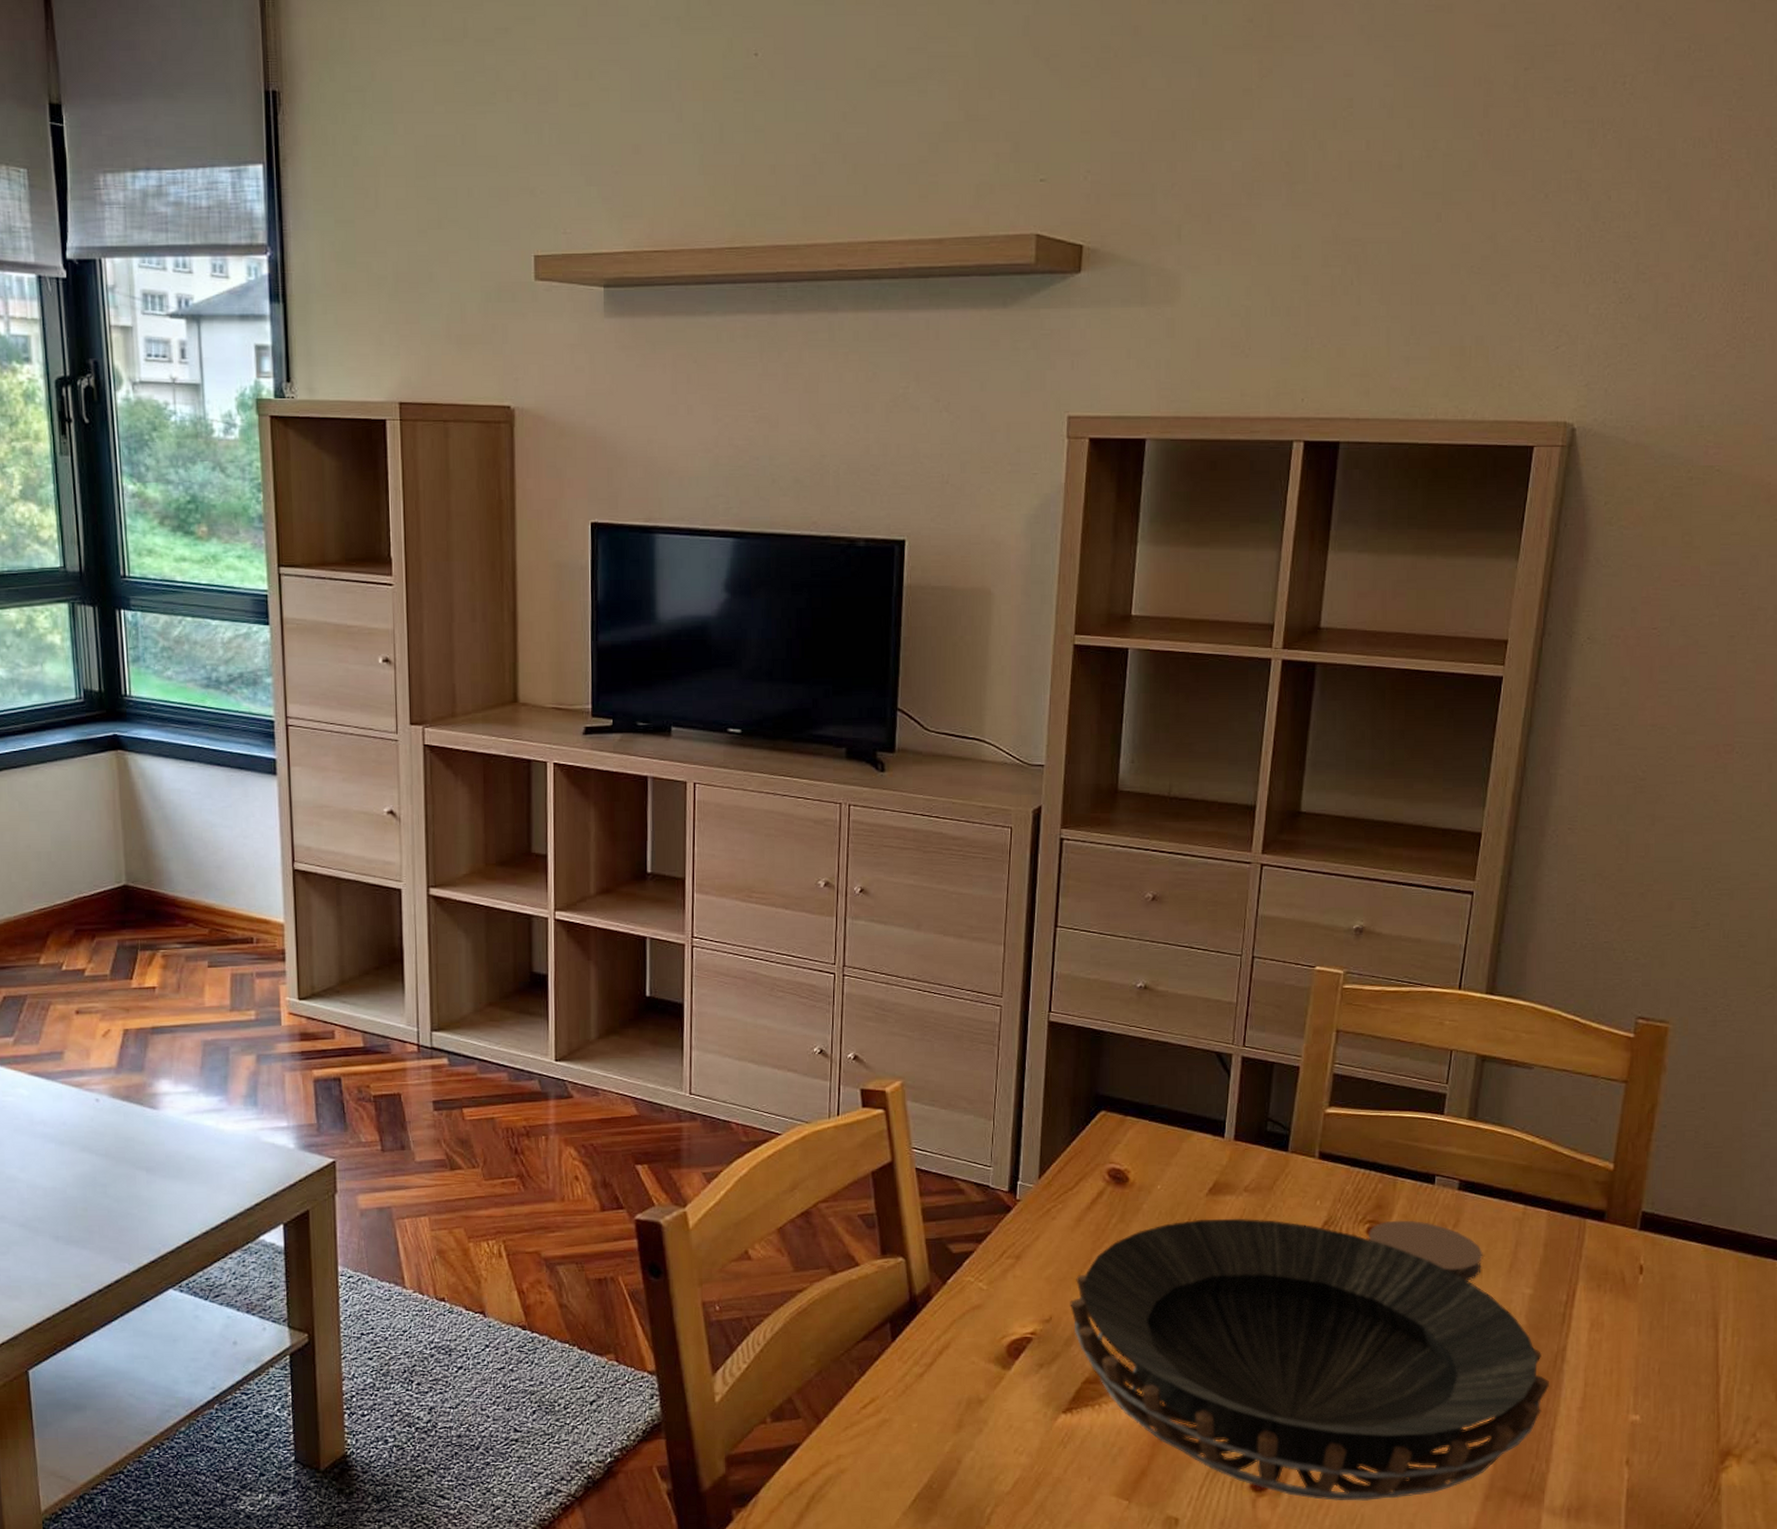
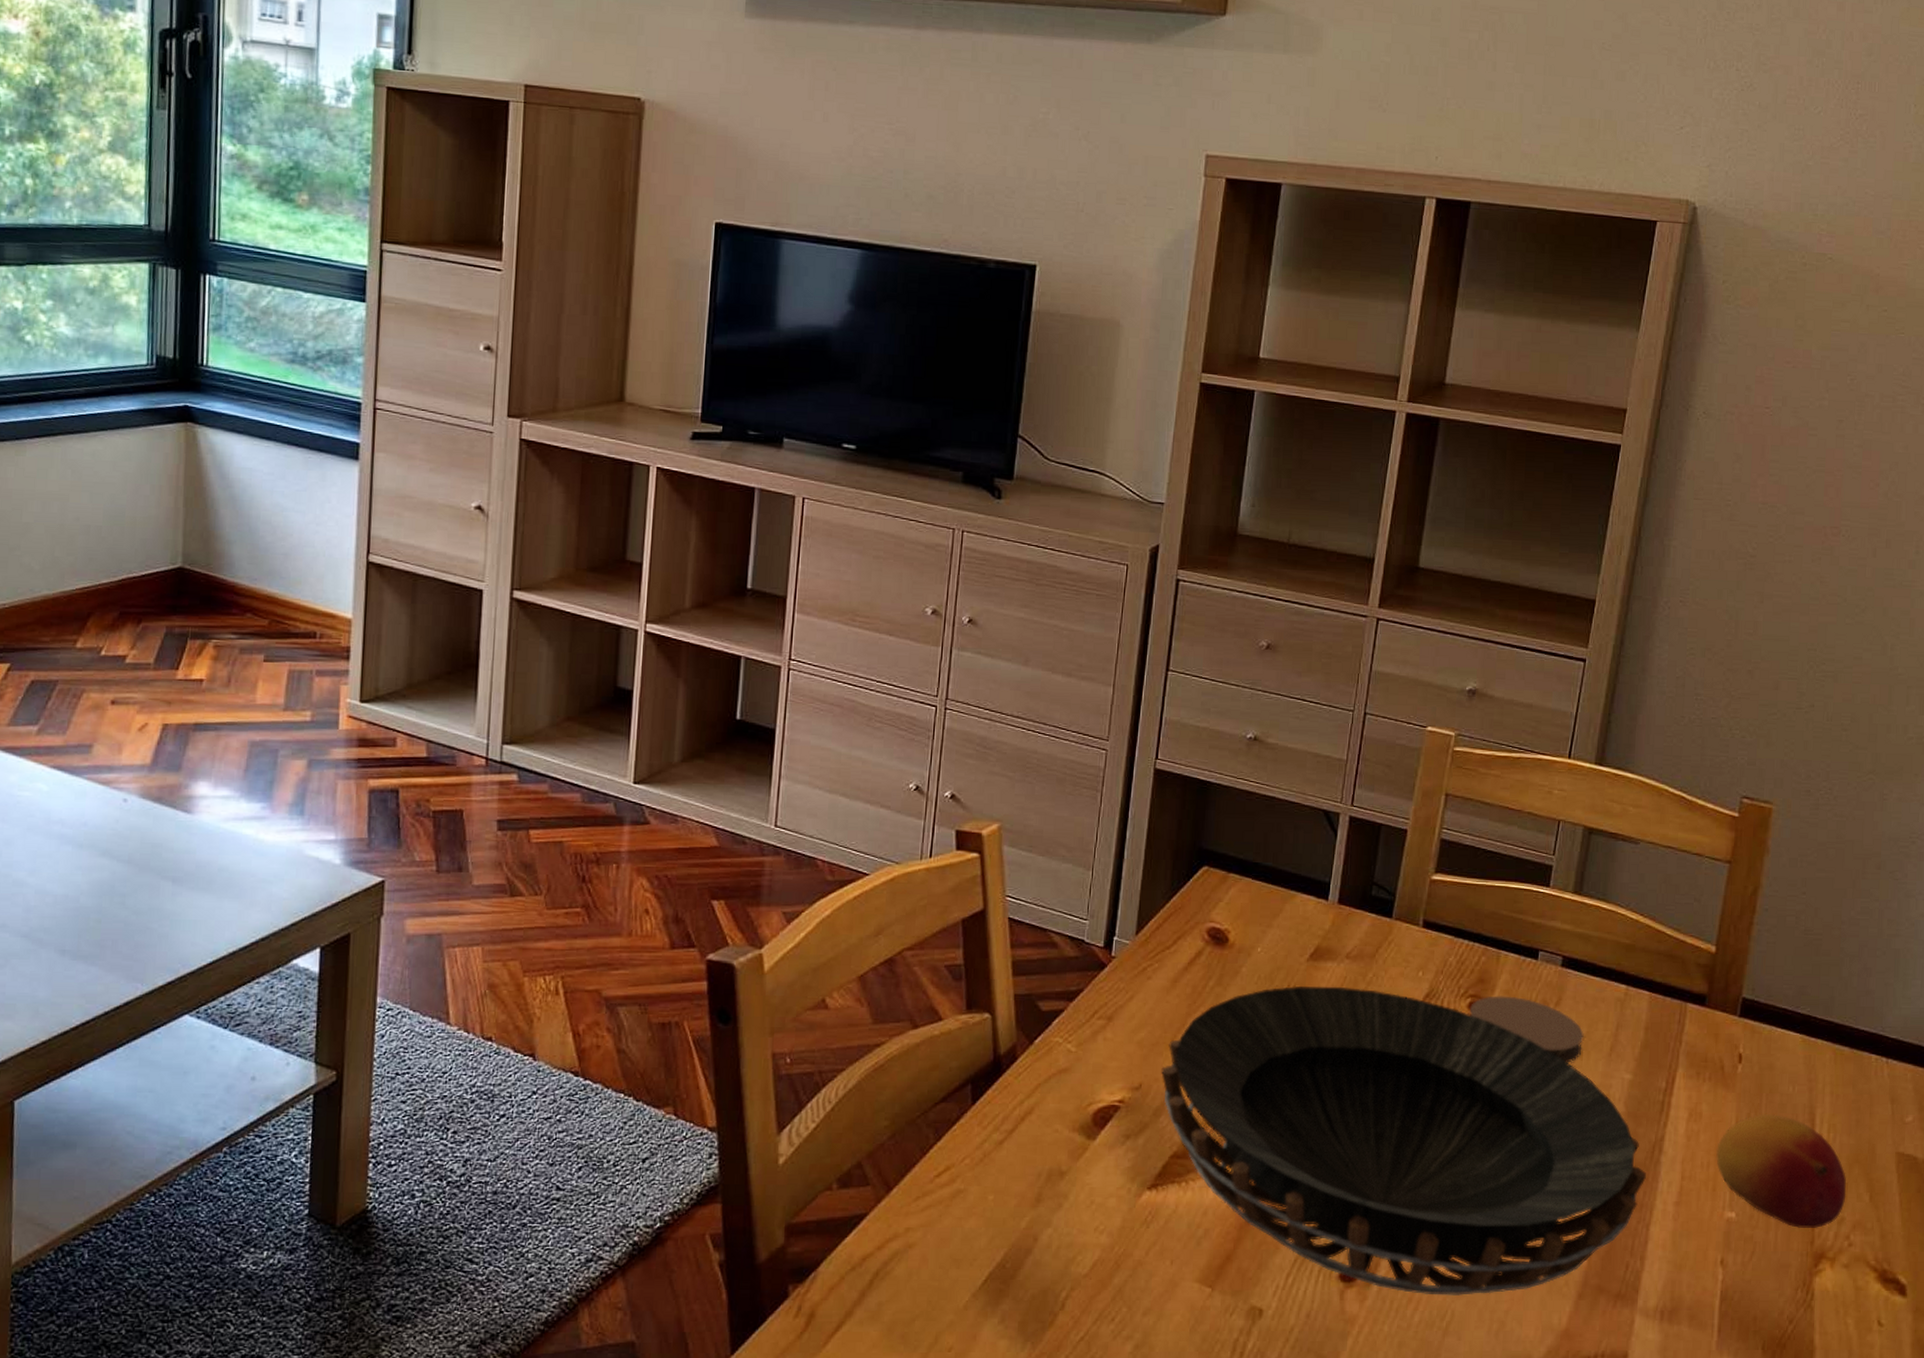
fruit: none [1618,1320,1752,1428] -> present [1715,1113,1847,1228]

